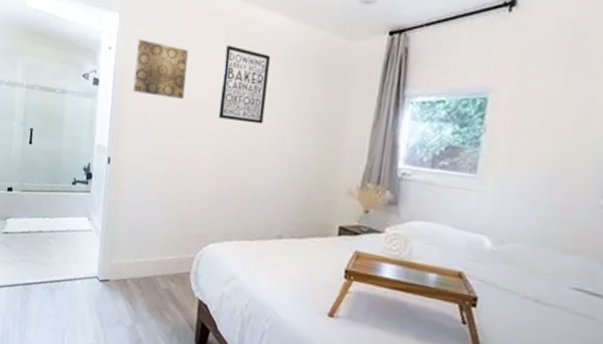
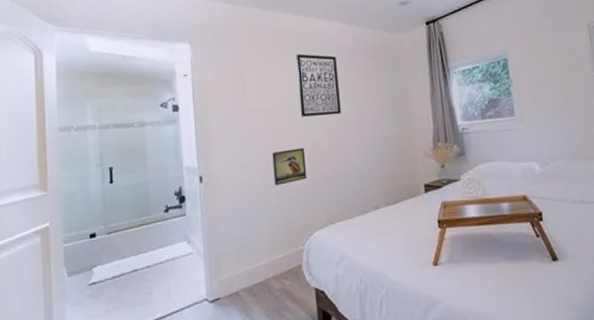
wall art: present [132,38,188,100] -> none [211,62,266,111]
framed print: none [178,150,216,187] -> present [272,147,307,186]

